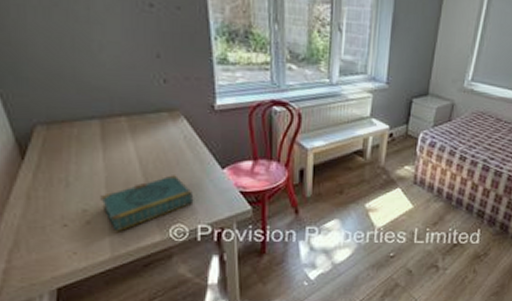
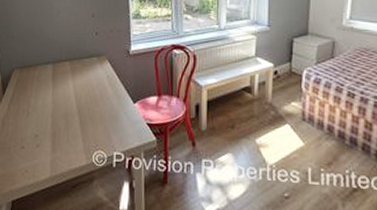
book: present [100,175,194,232] -> none [47,108,112,155]

